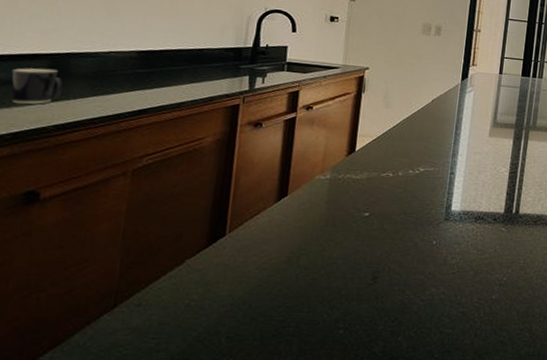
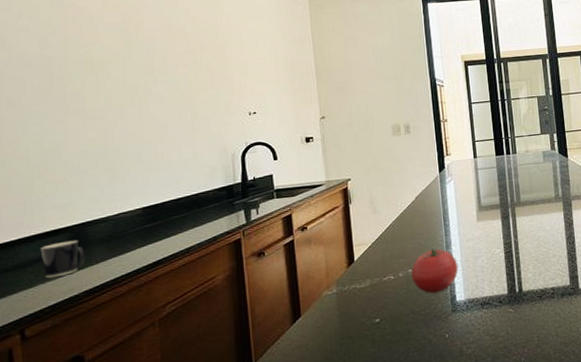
tomato: none [410,154,461,199] -> present [411,248,459,294]

